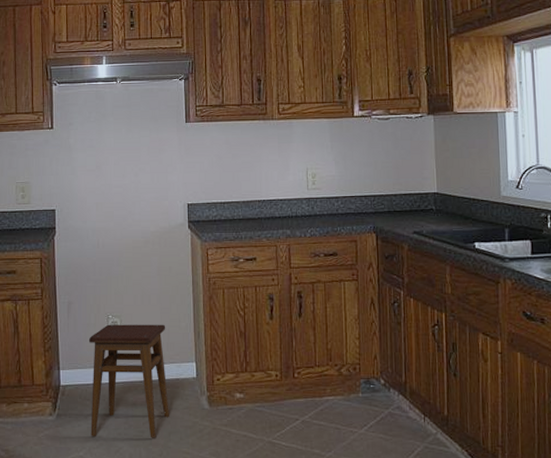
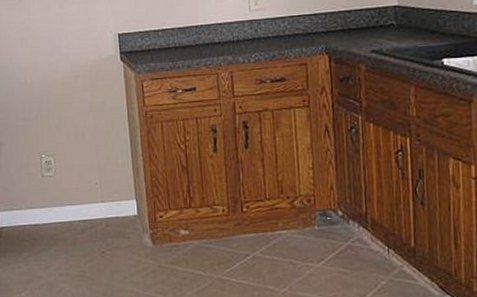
stool: present [89,324,169,438] -> none [23,162,111,278]

